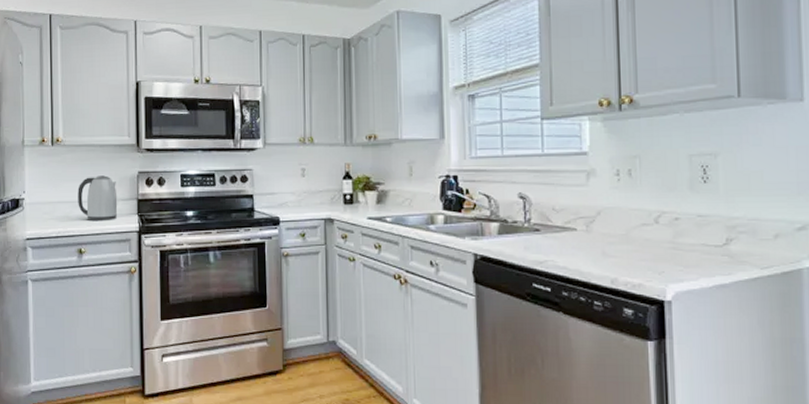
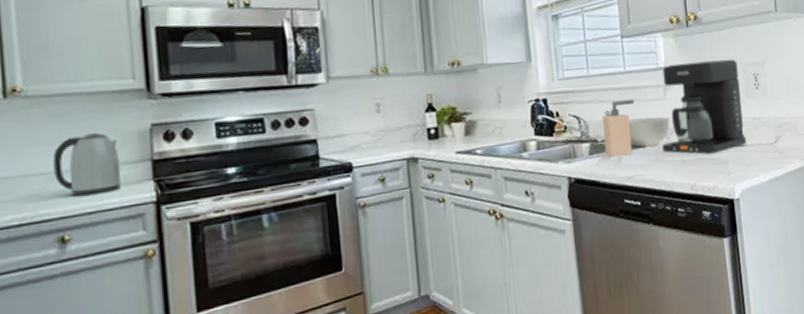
soap dispenser: none [513,183,552,240] -> present [601,99,635,158]
bowl: none [543,203,592,233] -> present [628,117,670,148]
coffee maker: none [580,147,687,250] -> present [662,59,747,155]

